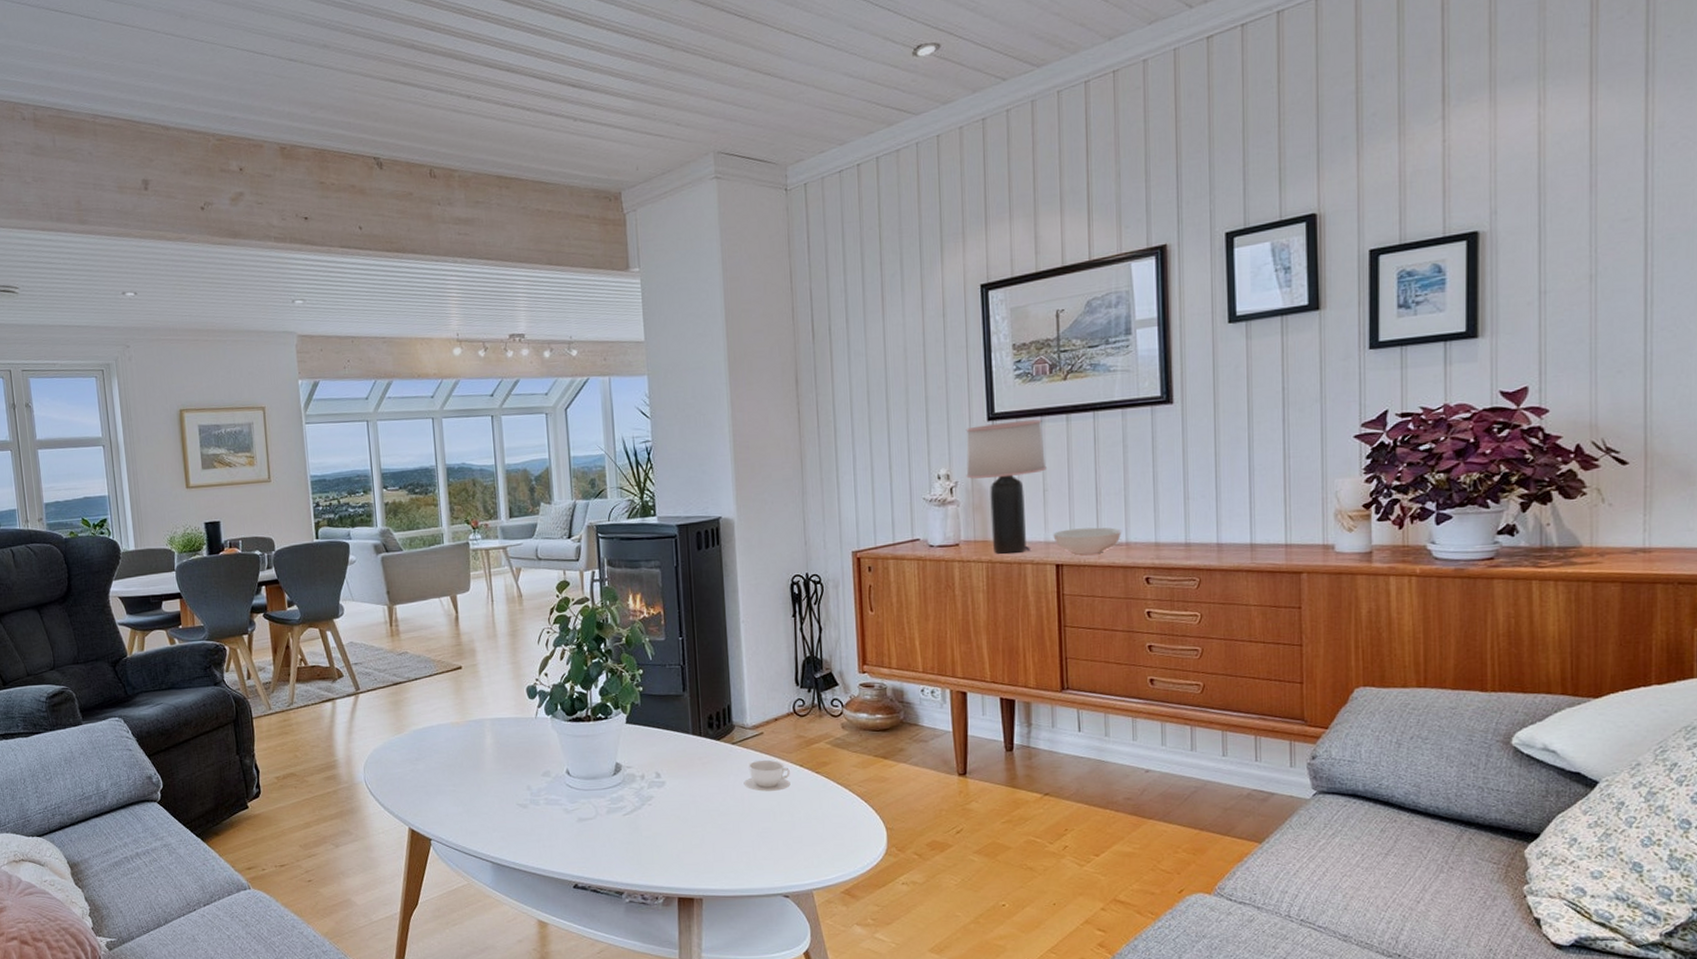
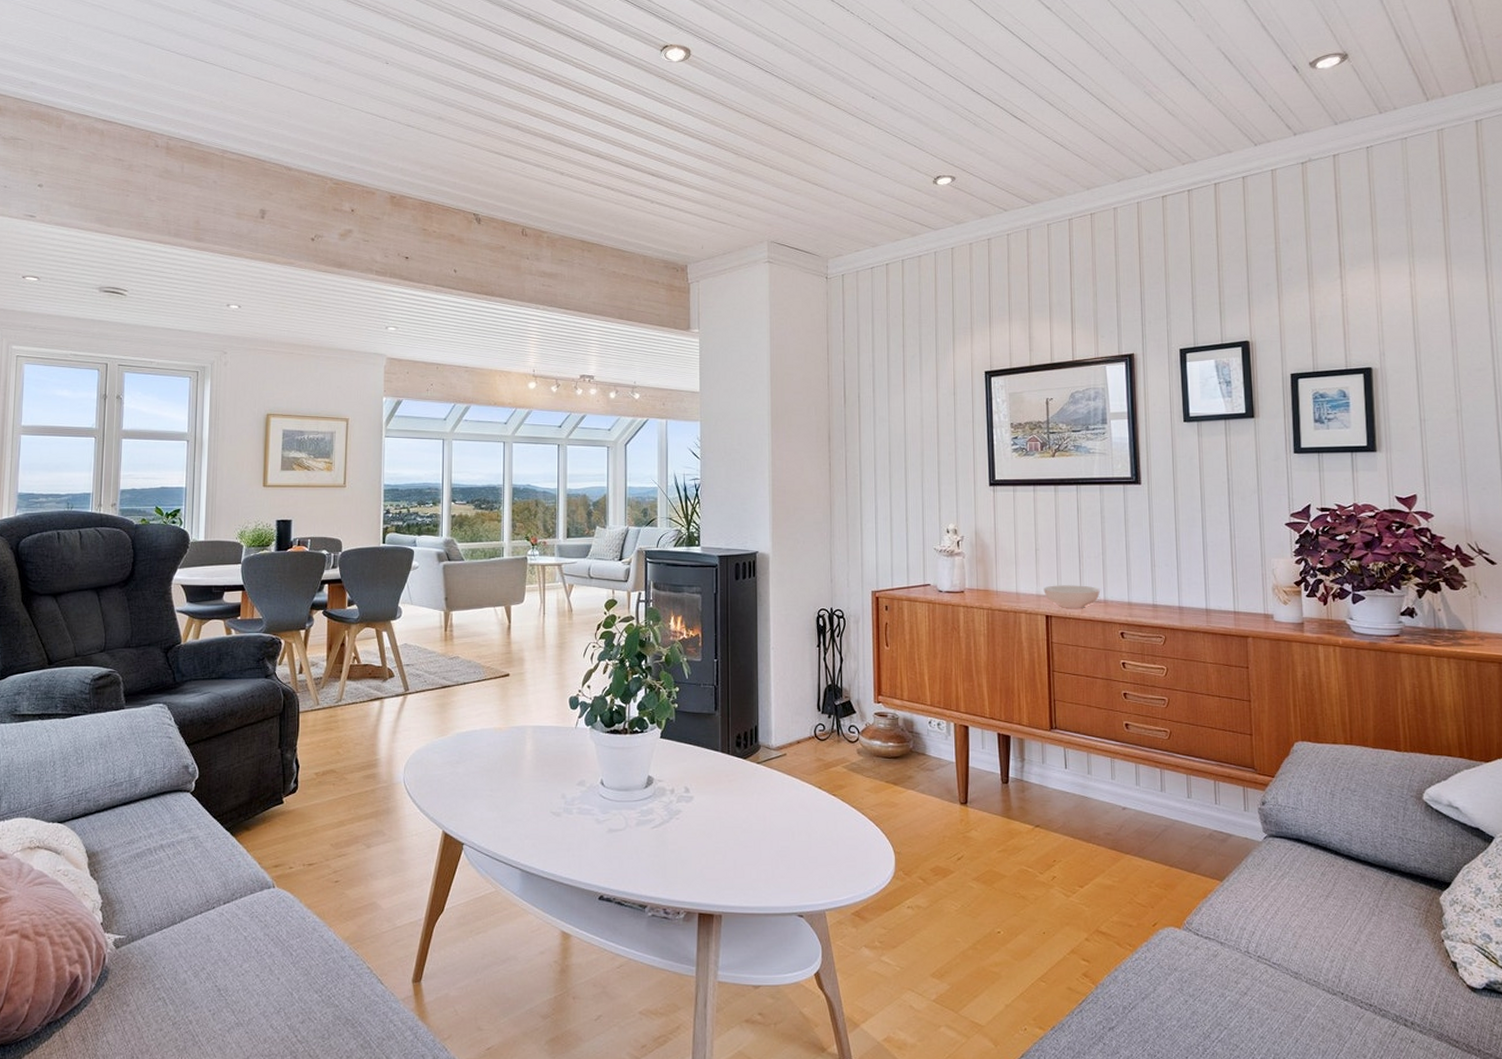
teacup: present [743,759,791,792] -> none [766,780,809,811]
table lamp: present [966,419,1047,555] -> none [971,488,1038,604]

